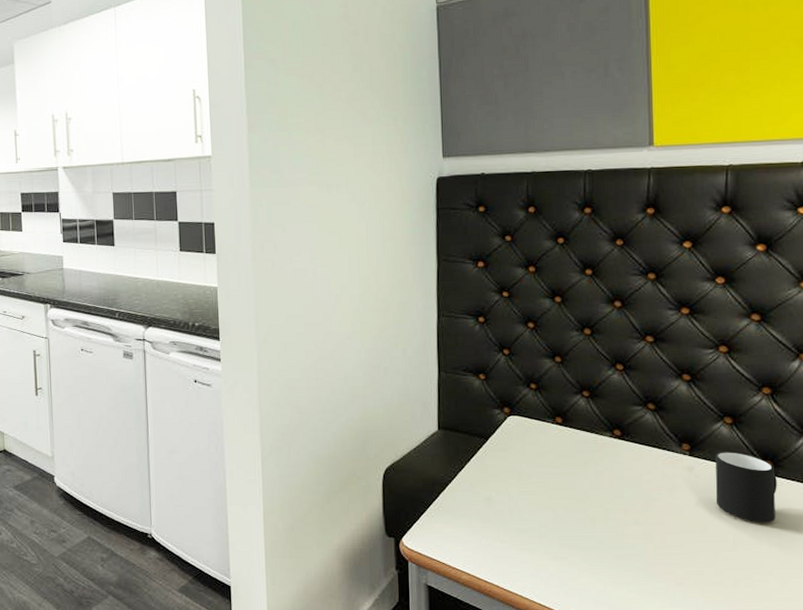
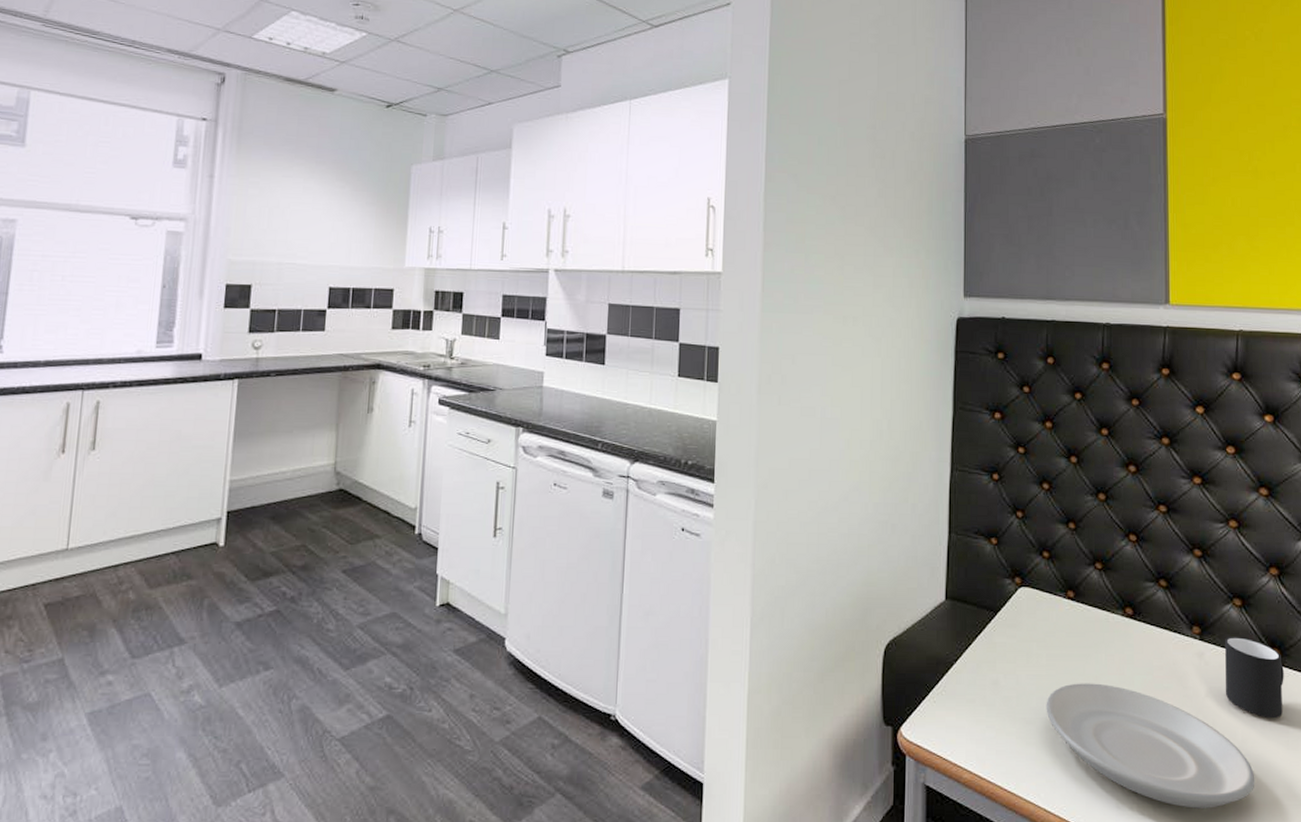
plate: none [538,496,747,602] -> present [1046,683,1255,809]

